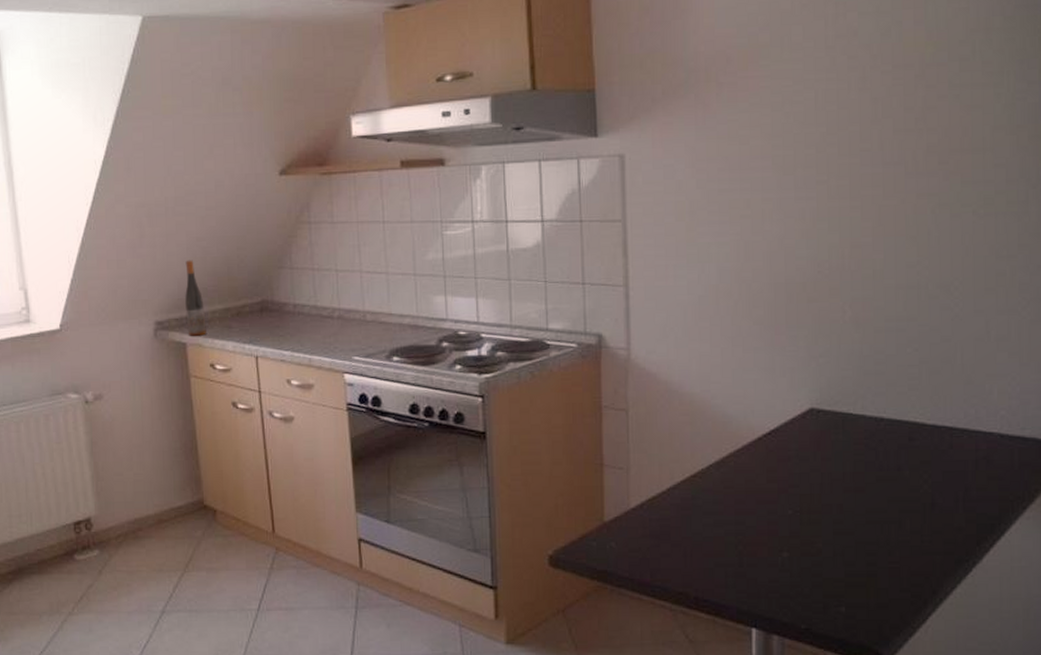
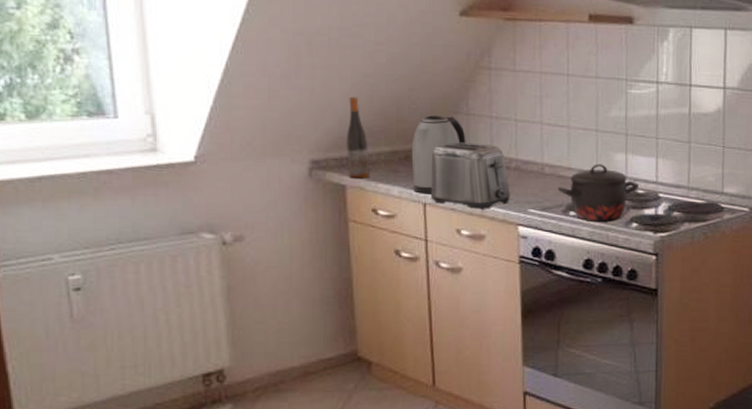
kettle: none [242,271,291,347] -> present [411,115,466,194]
toaster: none [260,295,335,359] -> present [430,142,510,209]
cooking pot: none [380,307,460,366] -> present [557,164,639,222]

